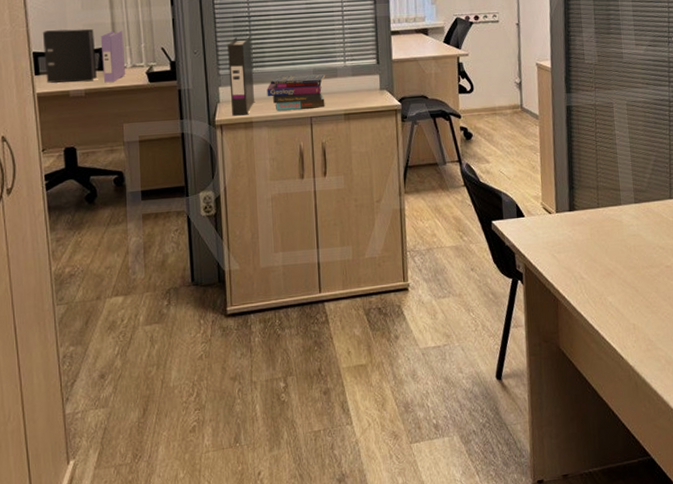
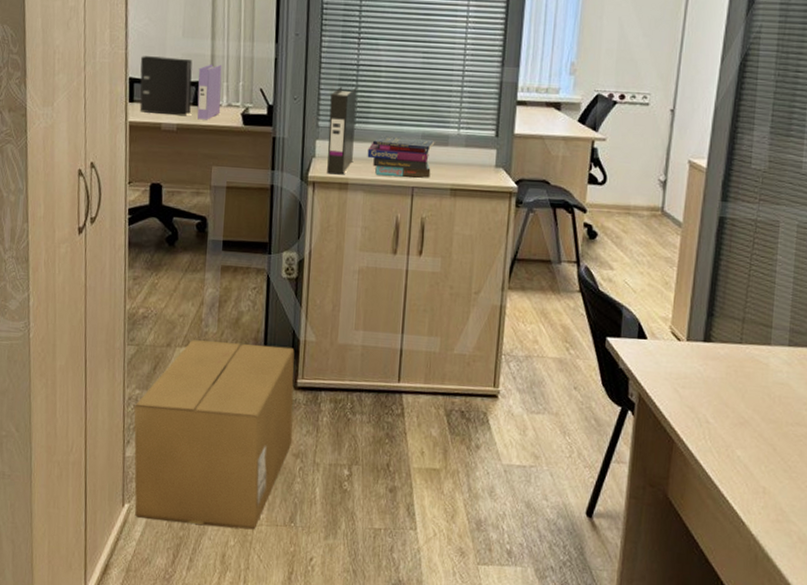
box: none [70,279,229,473] -> present [134,340,295,530]

